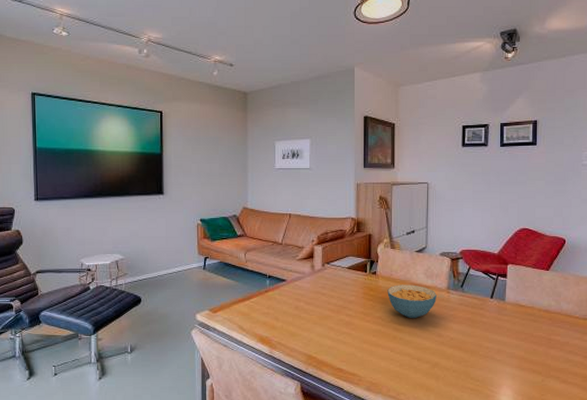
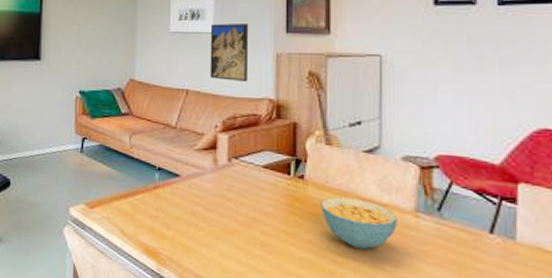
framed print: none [307,161,337,206] -> present [210,24,249,83]

